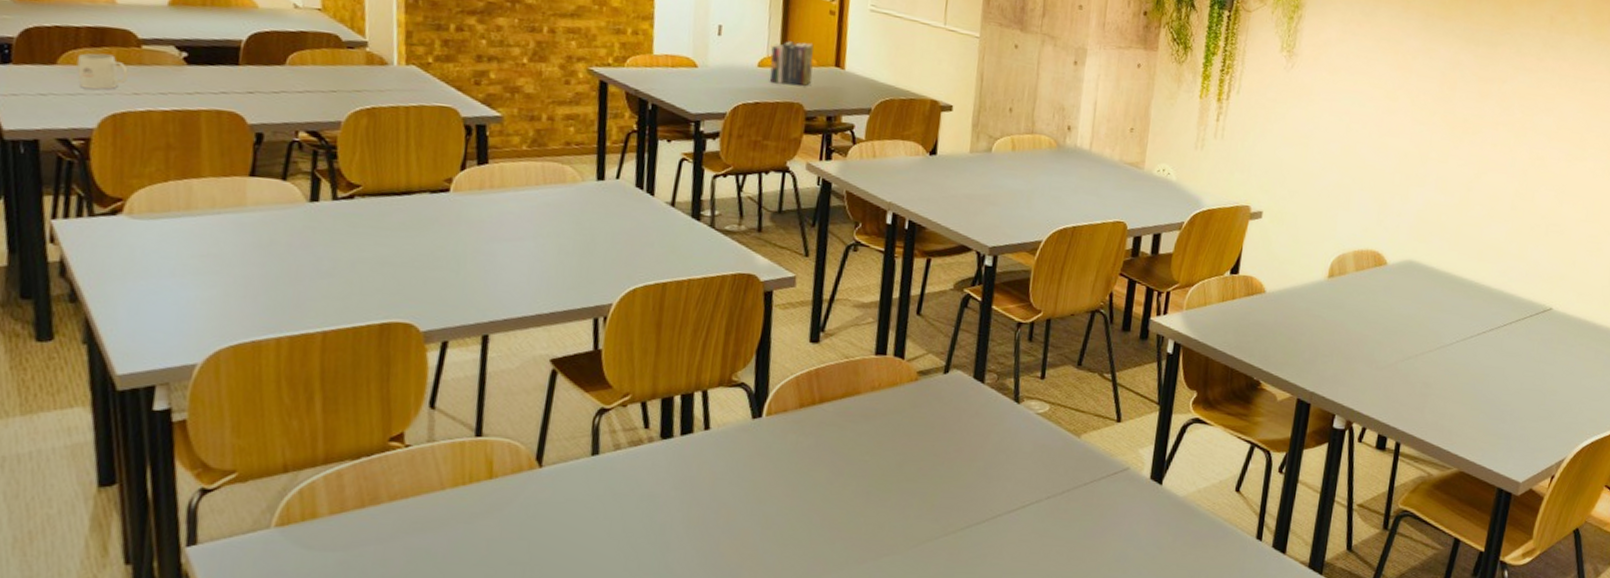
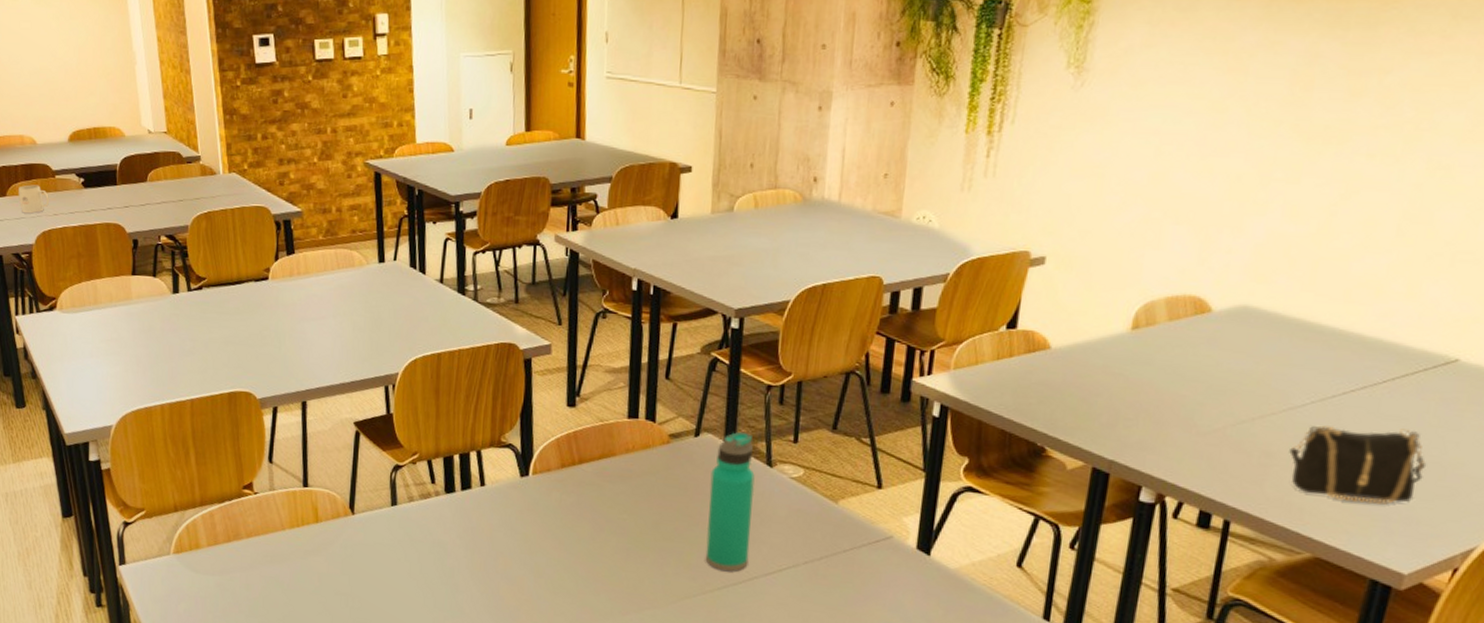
books: present [770,41,814,87] -> none [516,116,556,161]
water bottle: none [949,368,1002,511] -> present [705,431,755,572]
handbag: none [1442,360,1533,425] -> present [1289,425,1427,505]

